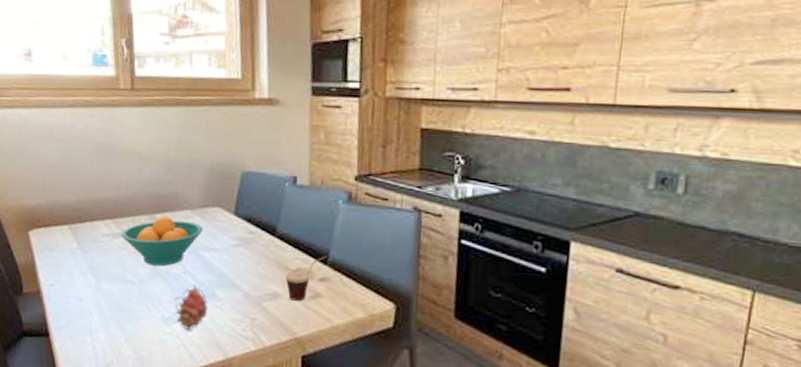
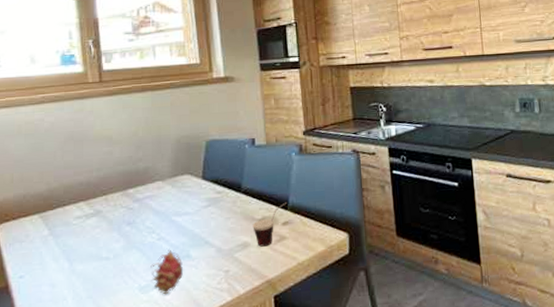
fruit bowl: present [121,216,203,266] -> none [94,190,174,239]

